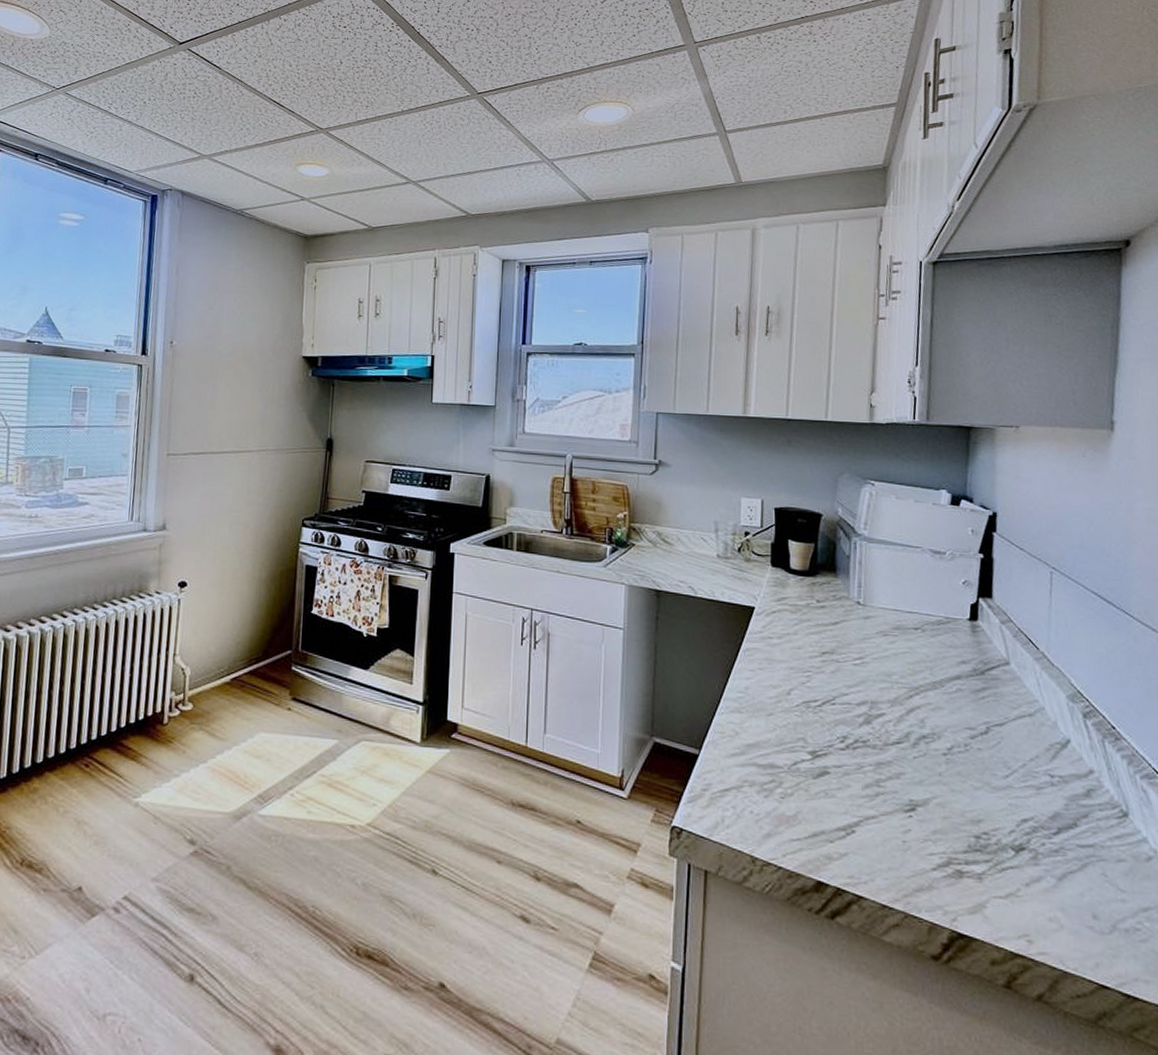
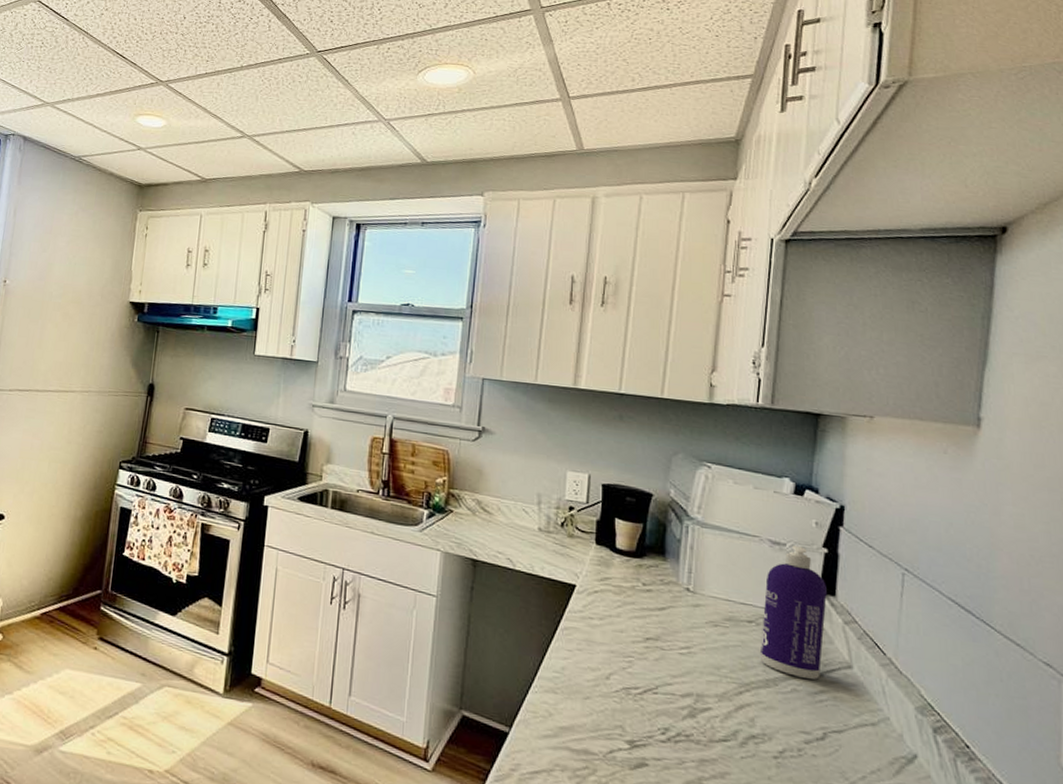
spray bottle: none [926,554,985,678] -> present [759,546,827,680]

